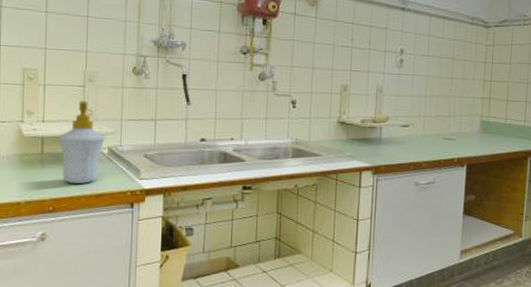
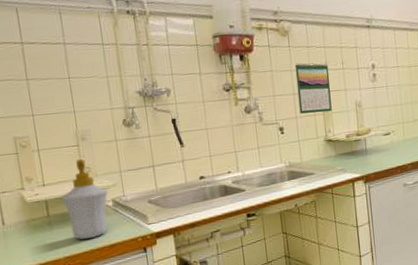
calendar: none [316,36,354,92] -> present [294,63,332,114]

